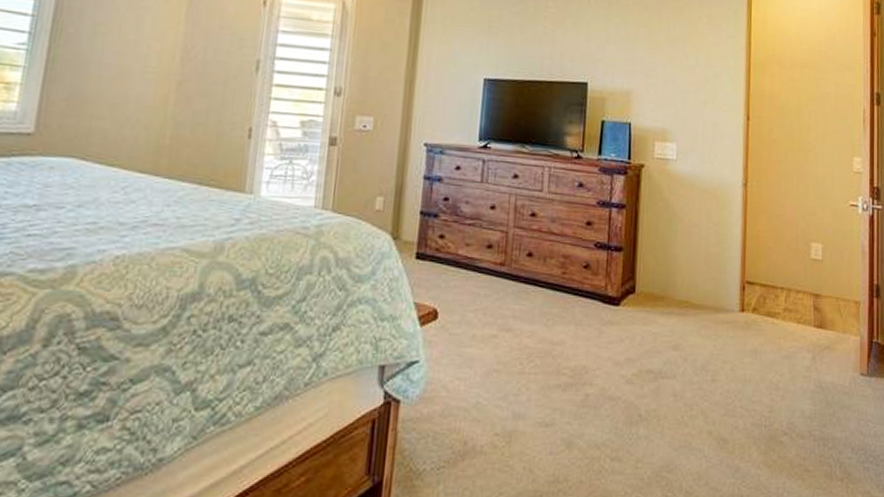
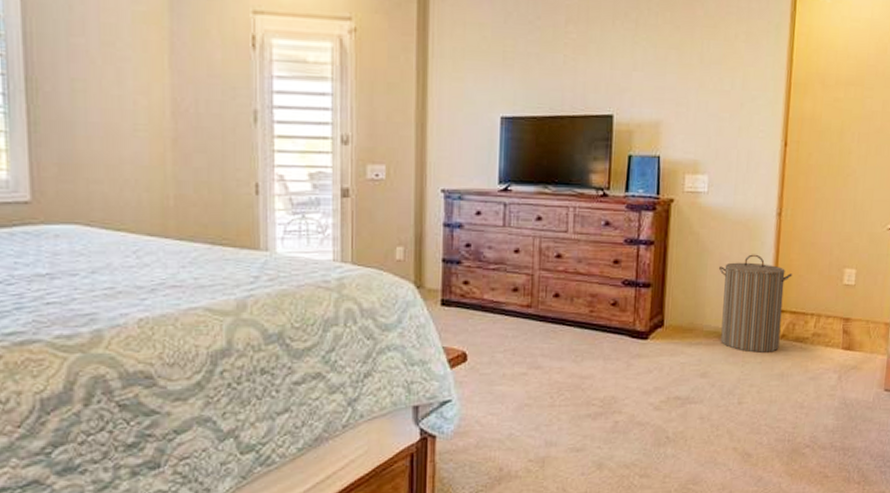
laundry hamper: none [688,223,761,326] -> present [718,254,792,353]

